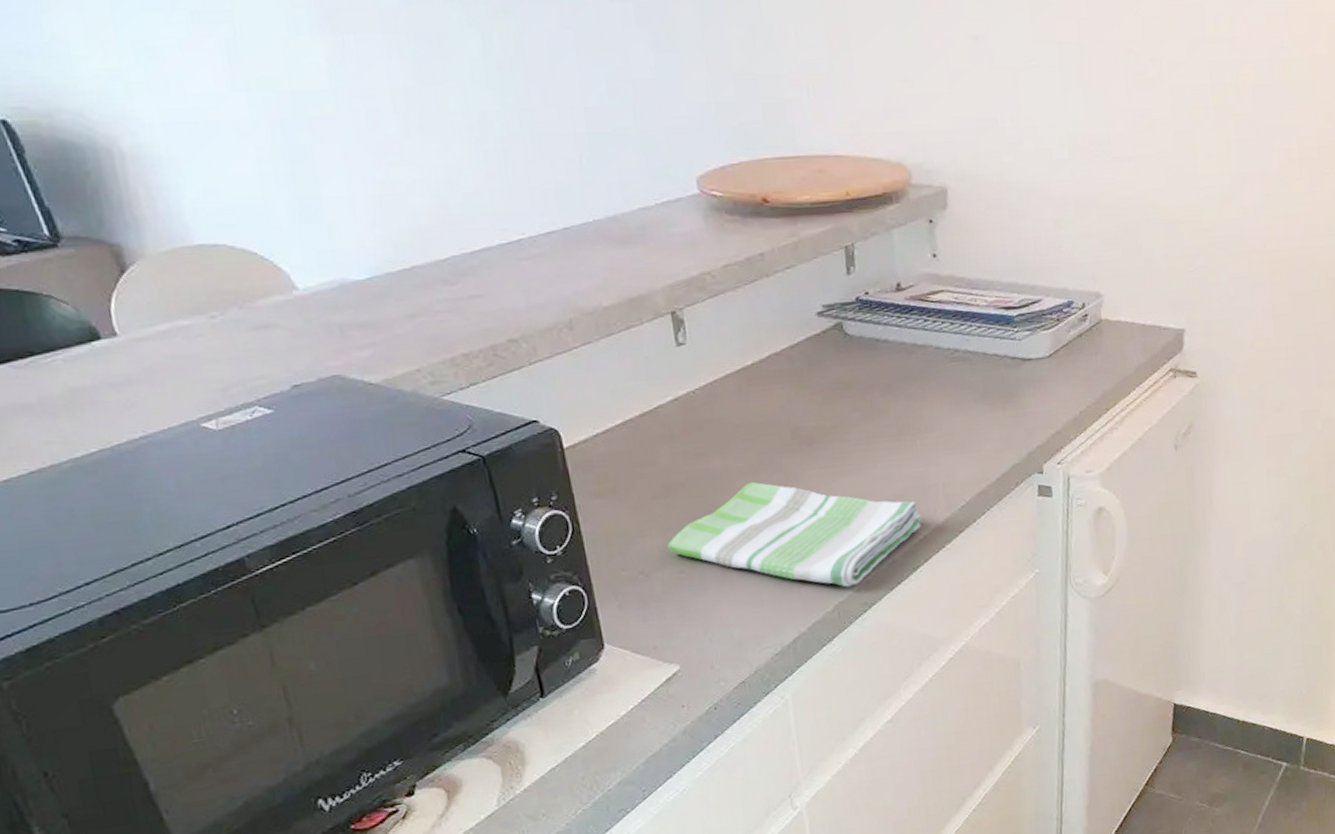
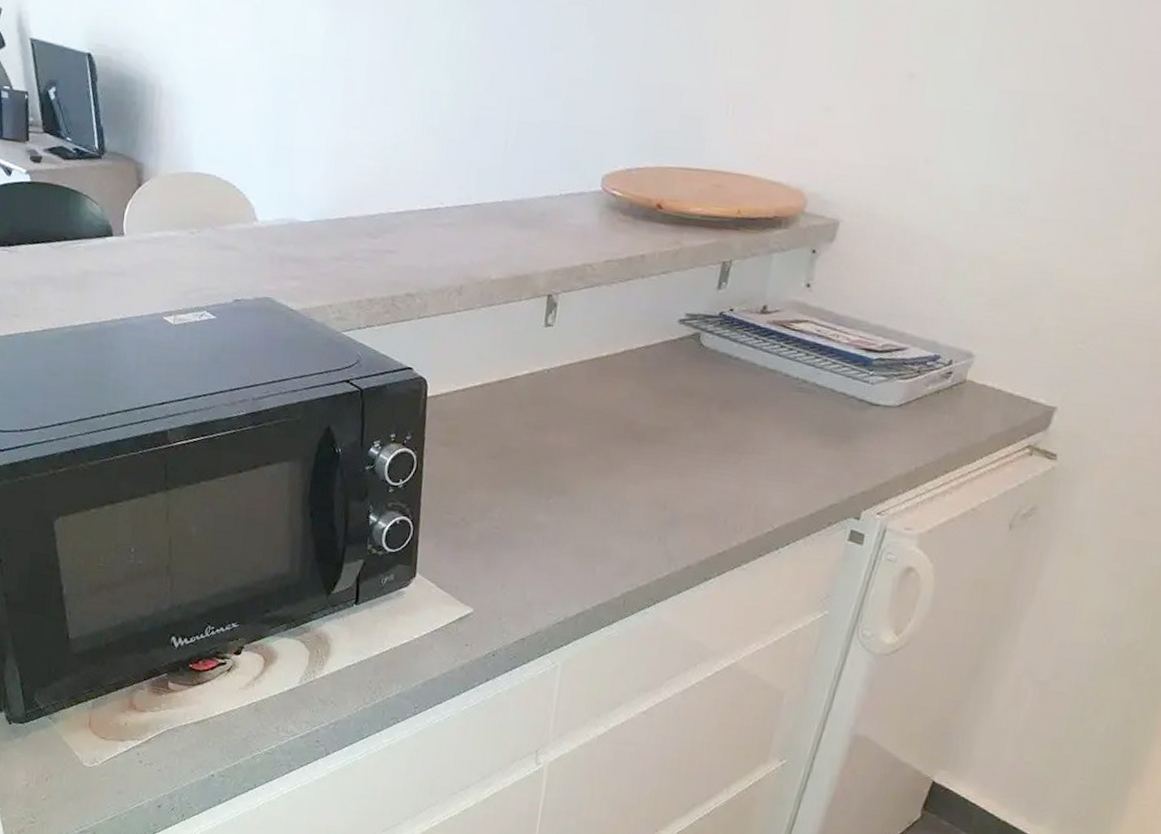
dish towel: present [668,481,922,587] -> none [490,462,726,580]

